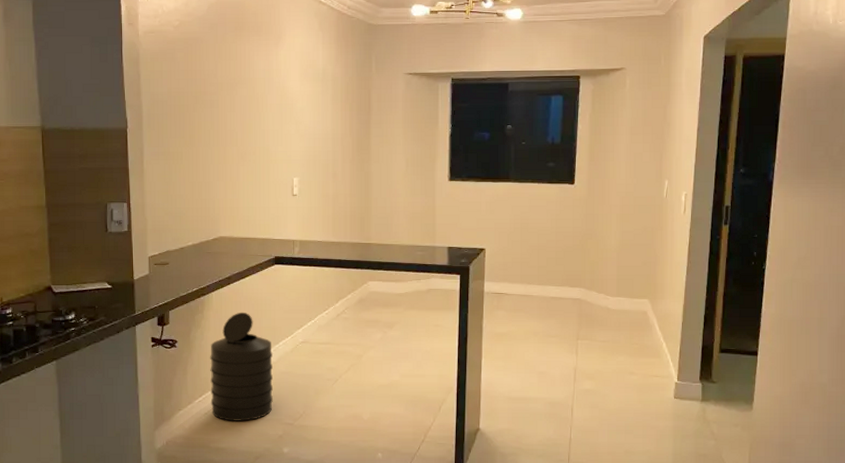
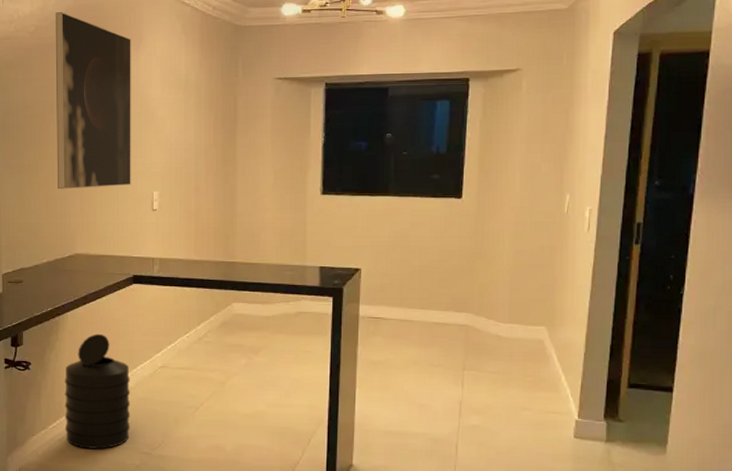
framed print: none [198,8,272,176] -> present [55,12,131,190]

